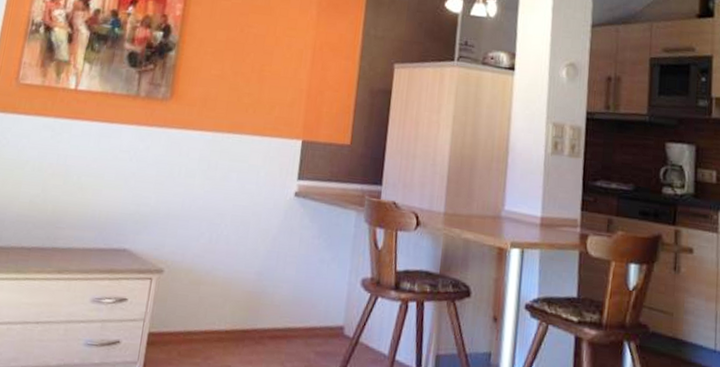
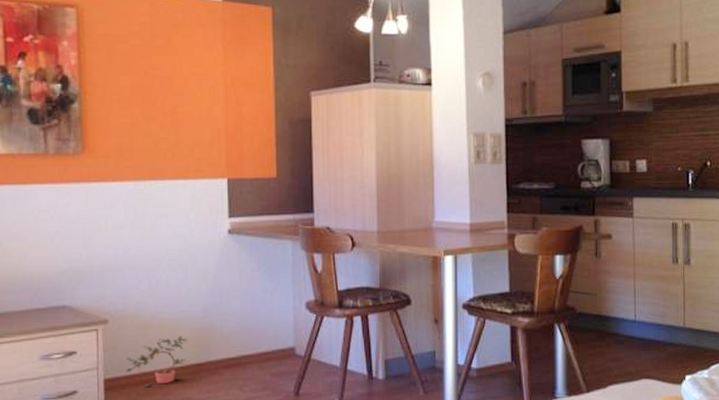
potted plant: none [171,296,237,348] -> present [126,336,187,388]

